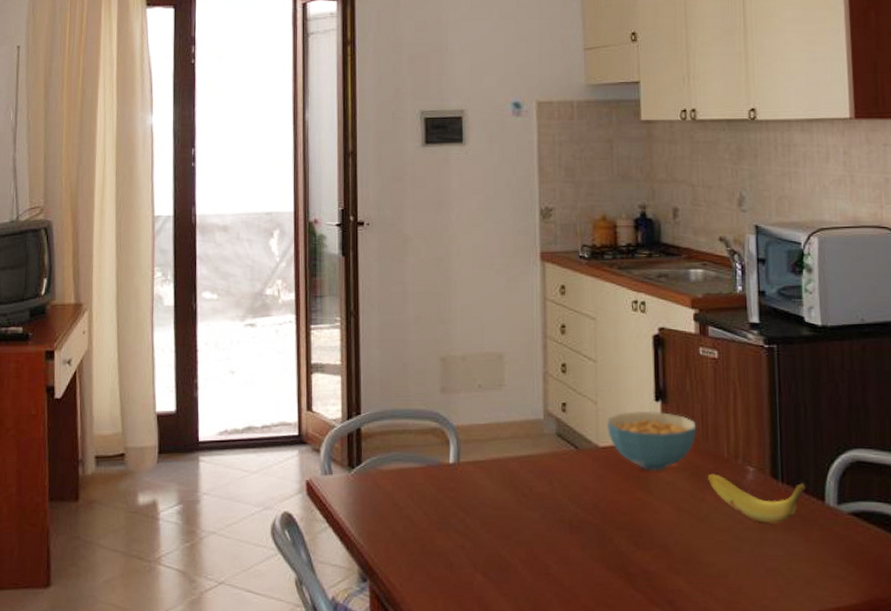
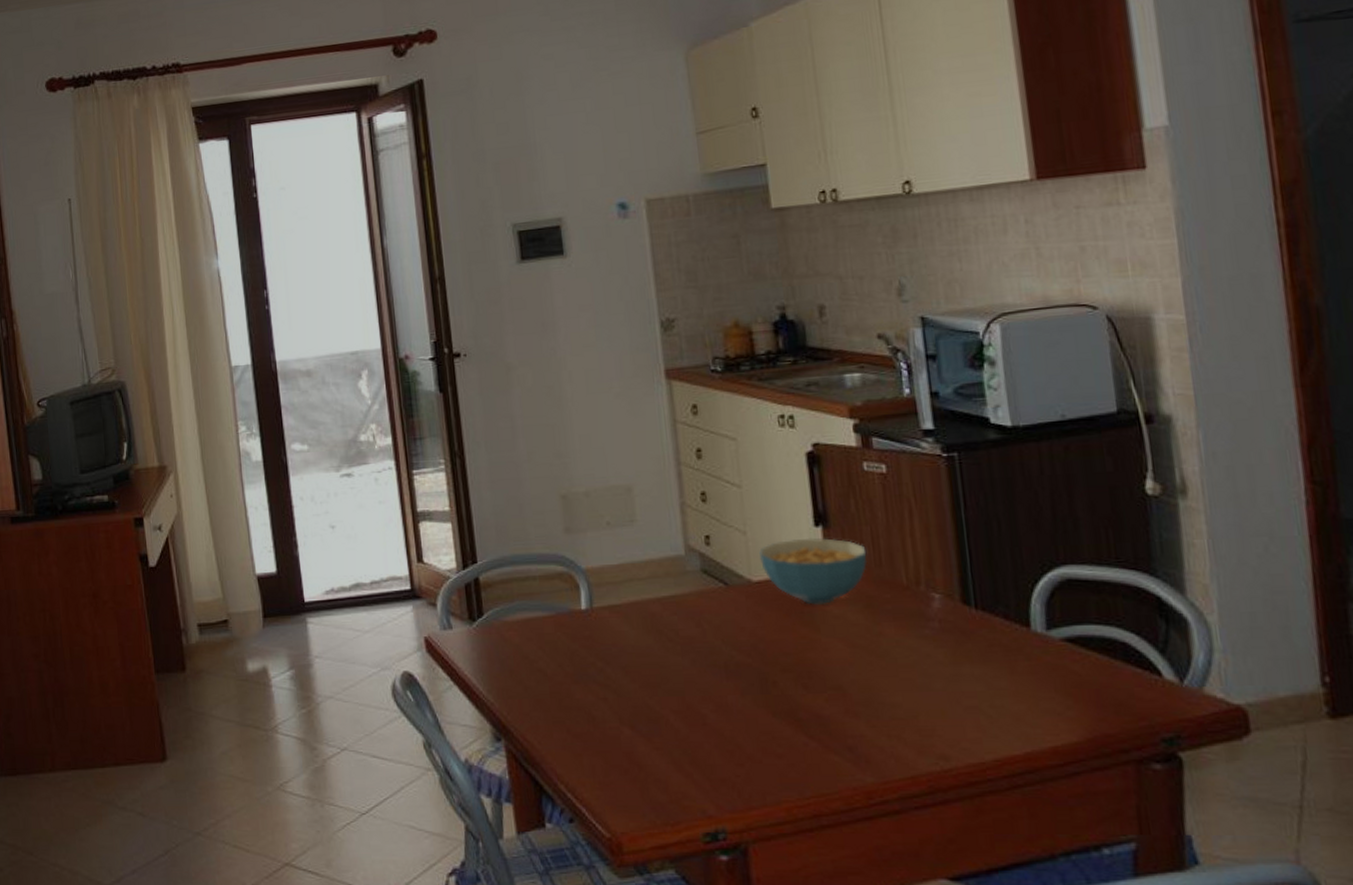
banana: present [707,473,806,523] -> none [884,603,1006,656]

